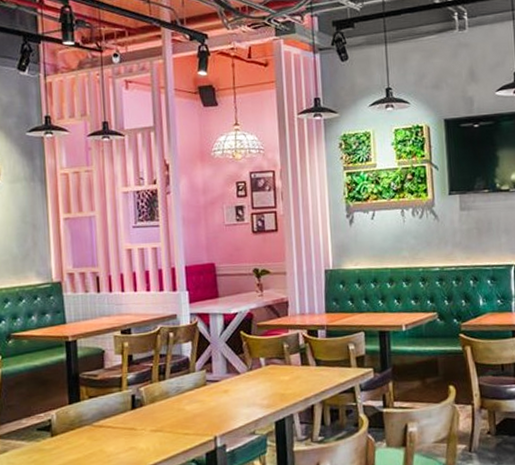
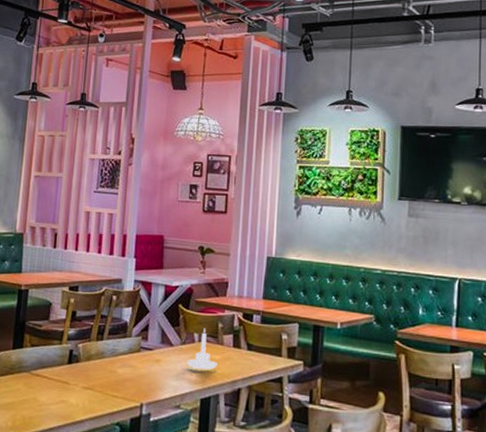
candle holder: none [257,350,288,393] -> present [187,327,217,370]

